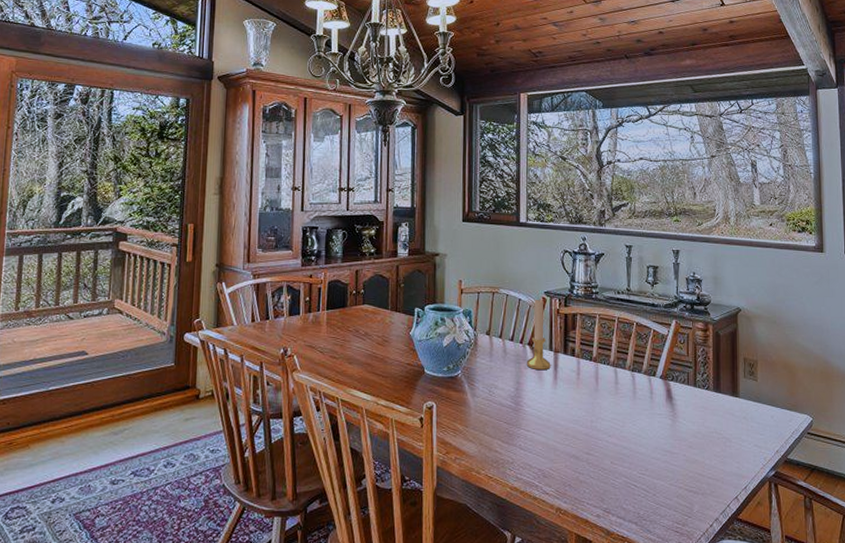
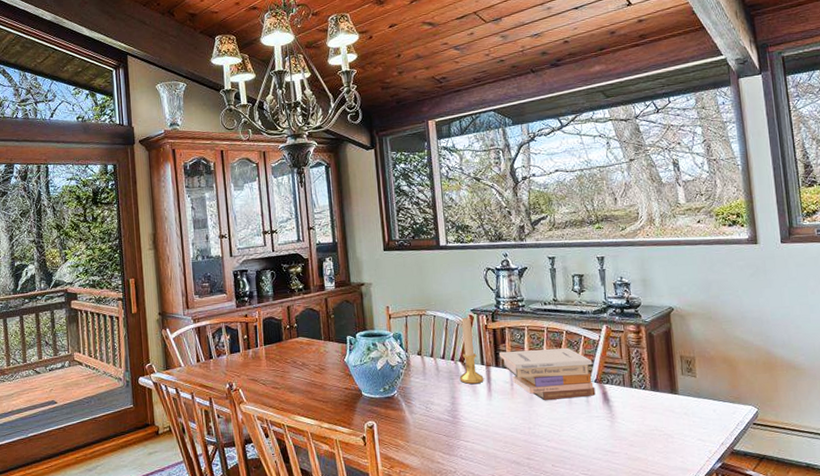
books: none [569,338,660,393] -> present [499,347,596,400]

